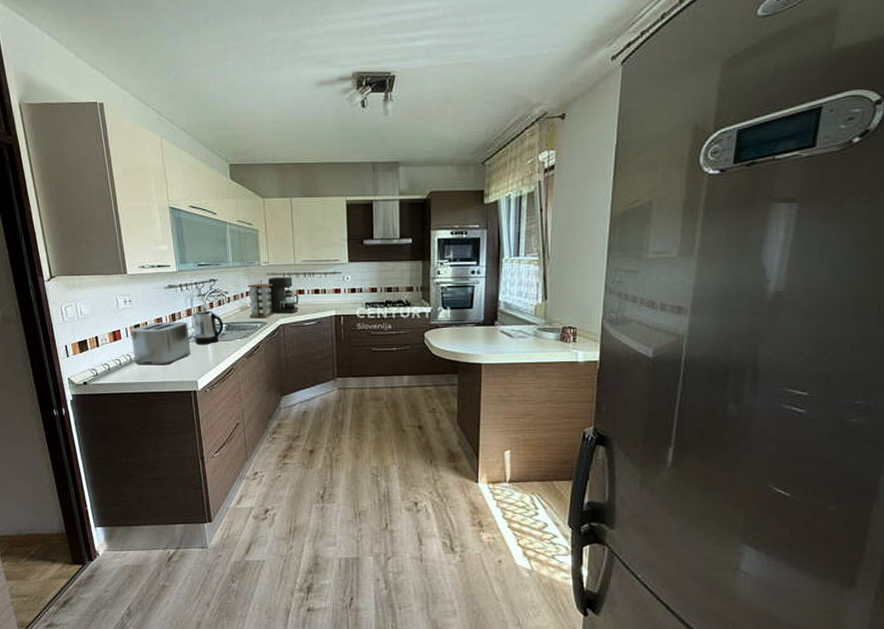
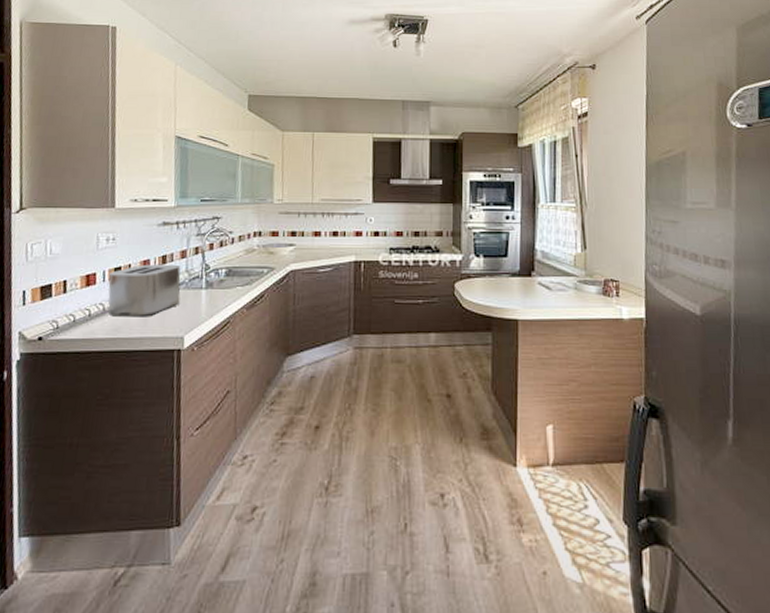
kettle: present [192,310,224,344] -> none [186,252,224,292]
spice rack: present [247,279,275,318] -> none [256,218,286,263]
coffee maker: present [267,276,299,313] -> none [280,216,315,258]

